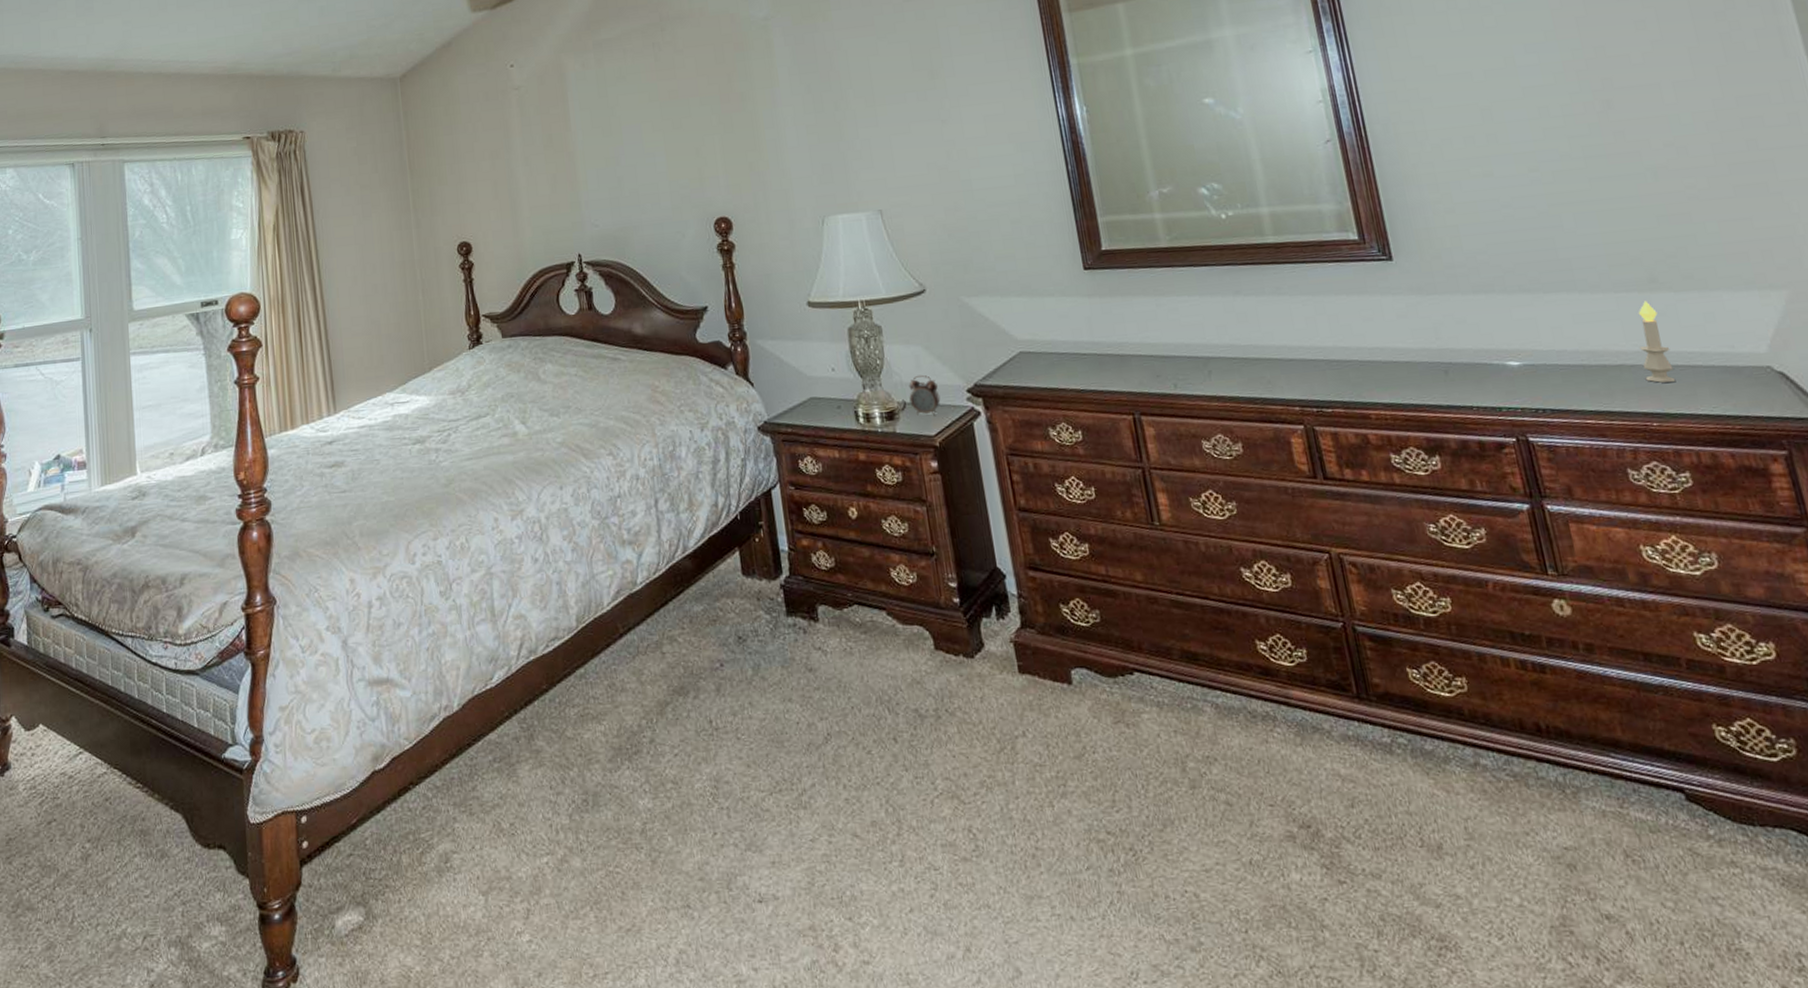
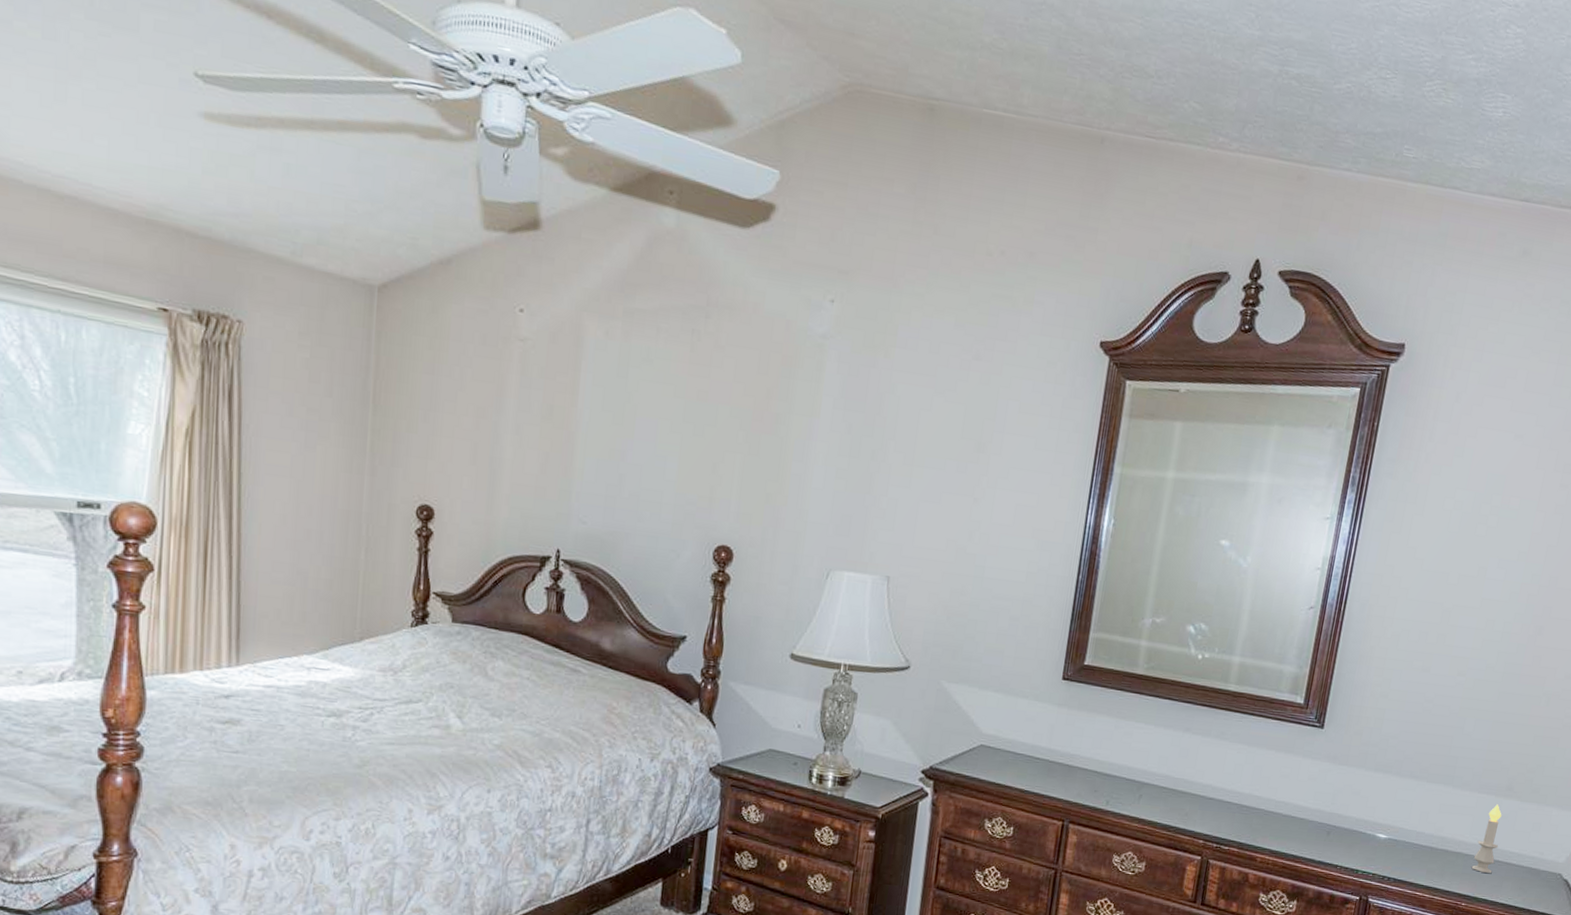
alarm clock: present [909,374,941,416] -> none [865,747,896,789]

